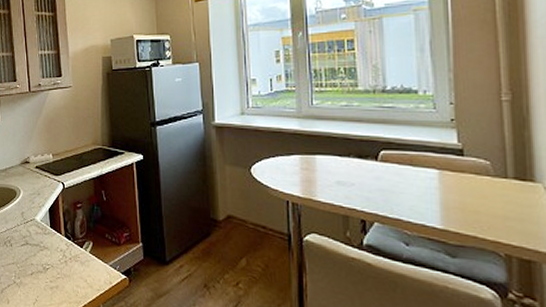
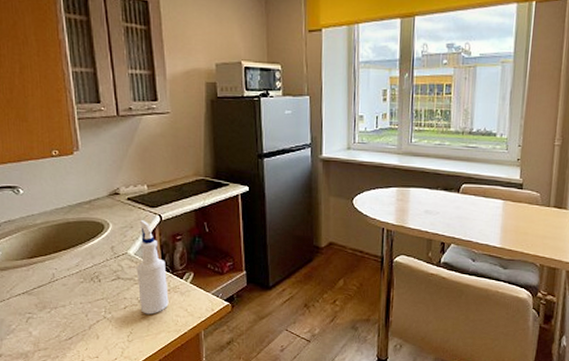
spray bottle: none [42,187,70,283] -> present [136,219,169,315]

